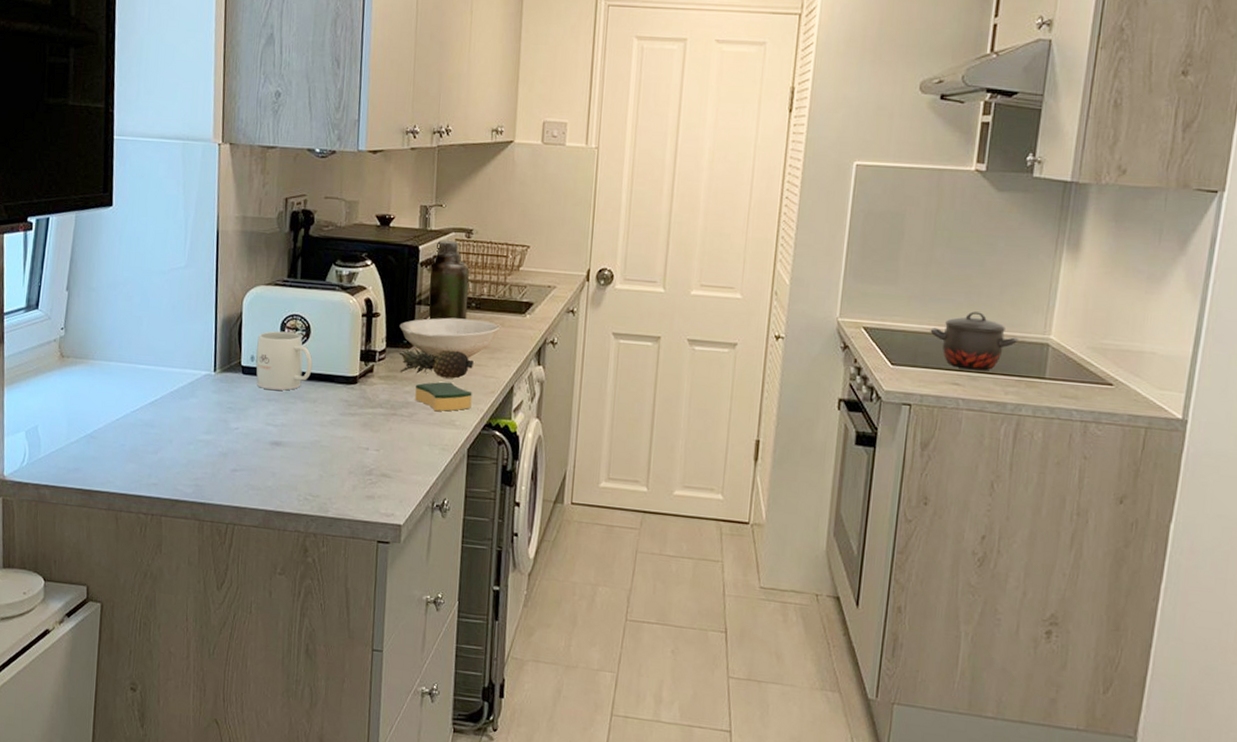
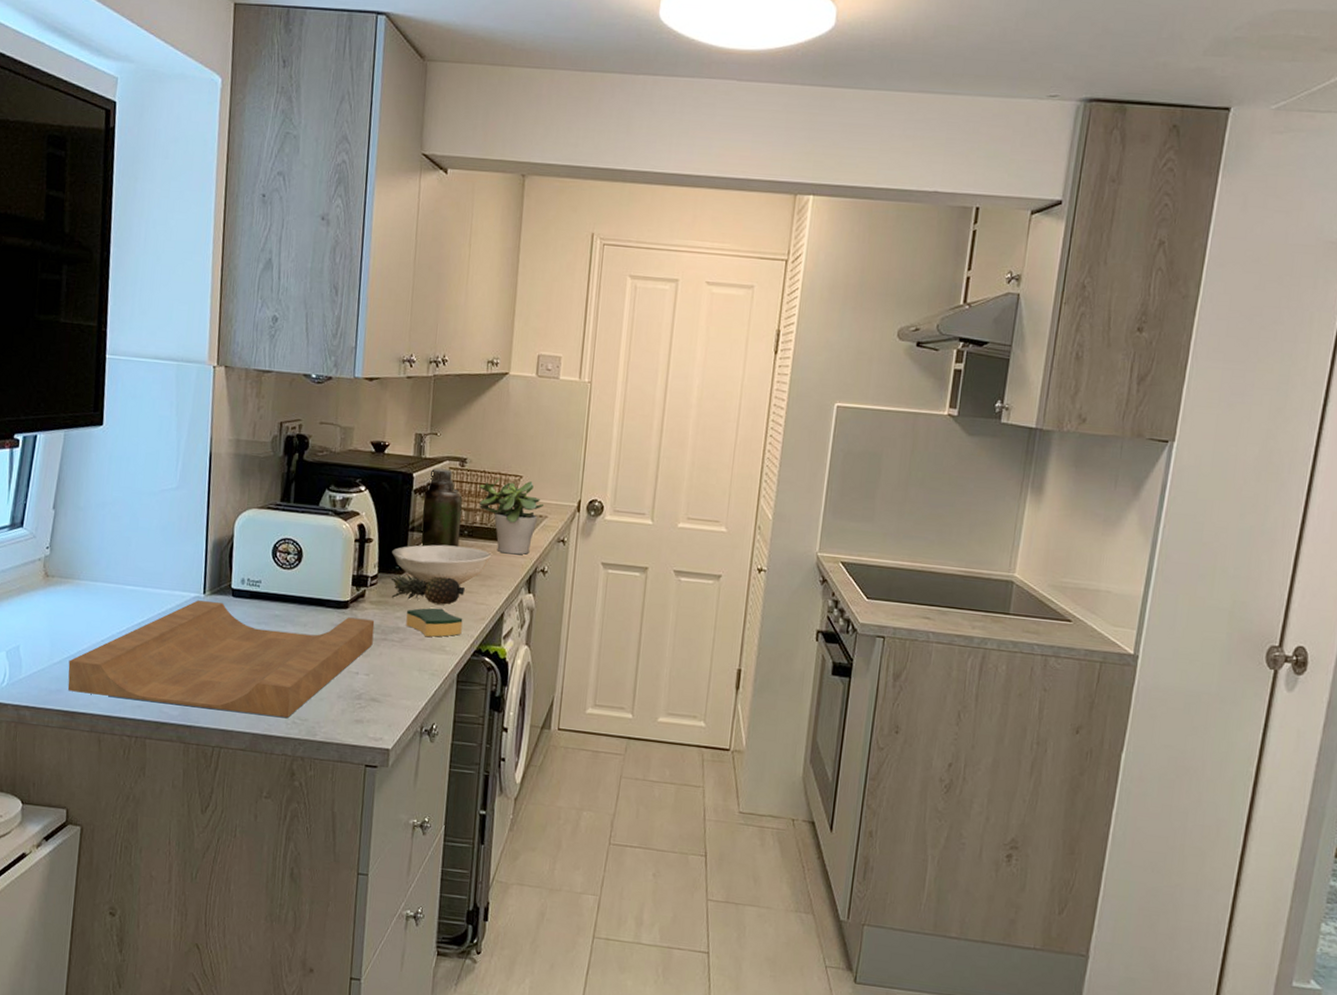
cutting board: none [85,378,384,494] -> present [67,600,375,718]
mug: present [256,331,313,391] -> none [246,554,304,614]
potted plant: none [485,249,552,326] -> present [478,478,543,555]
cooking pot: present [930,311,1019,371] -> none [903,549,986,606]

